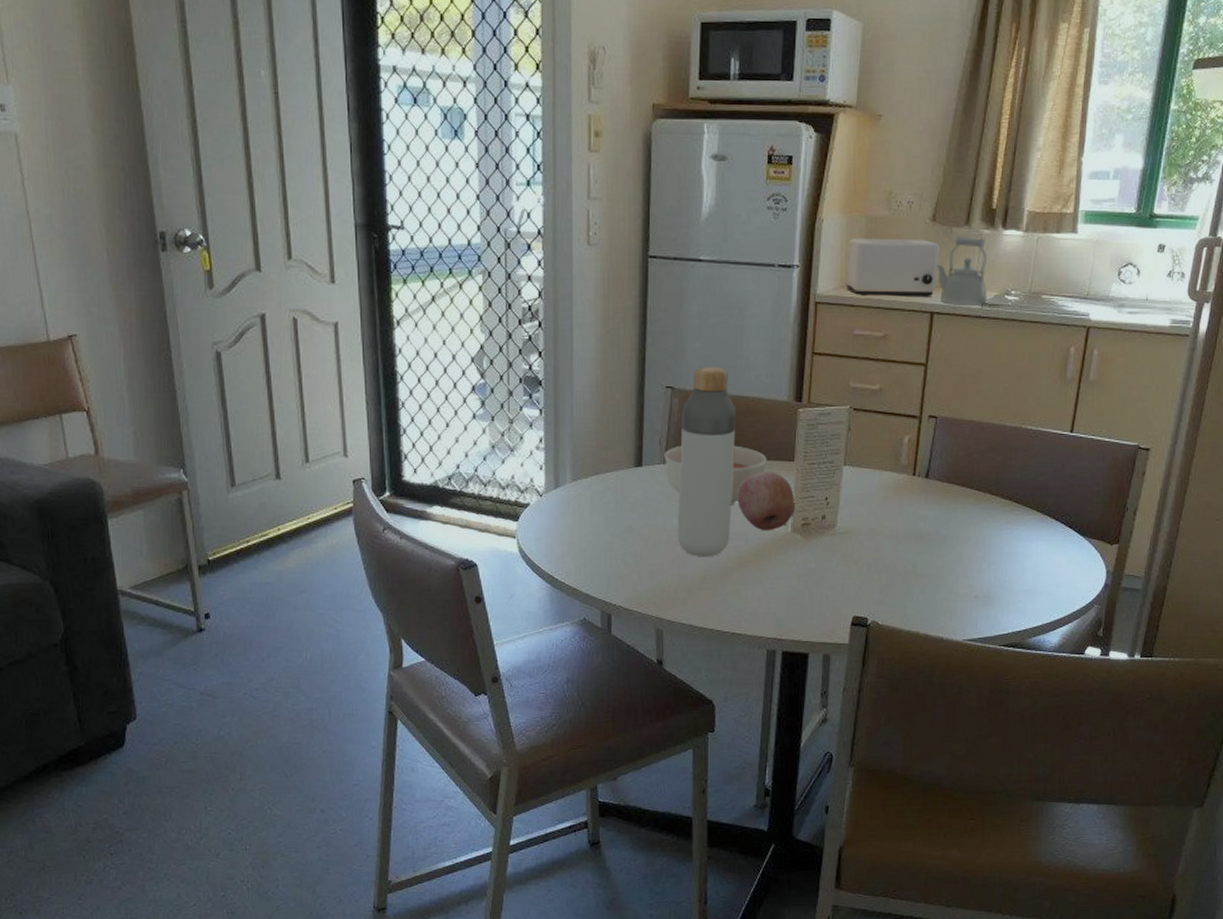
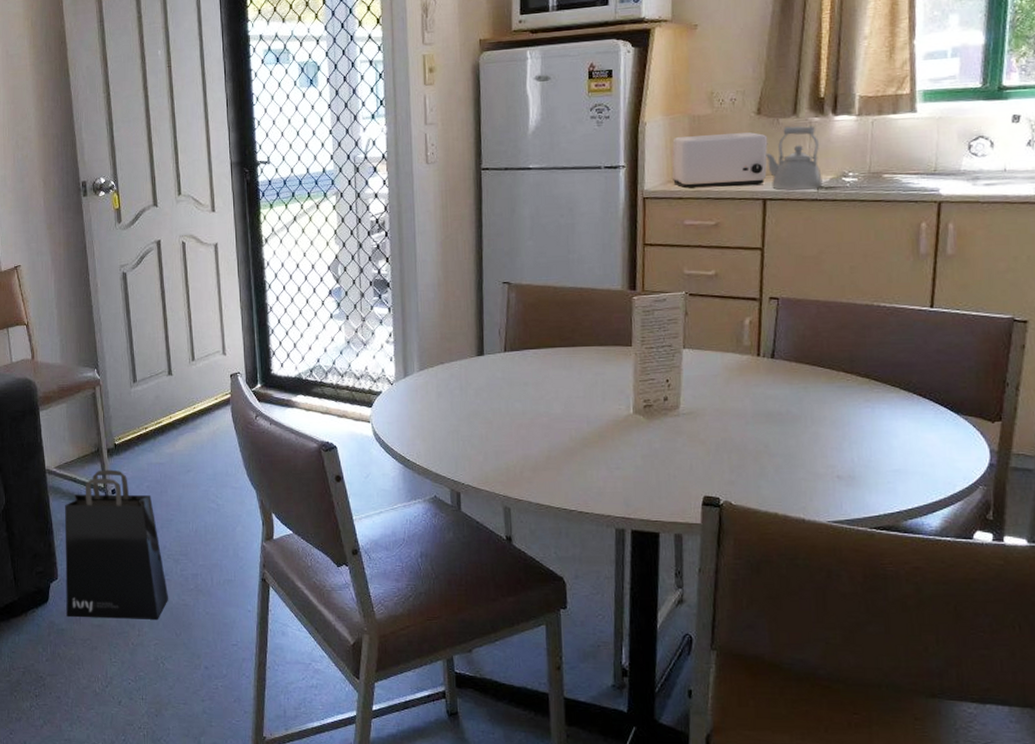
shopping bag: none [144,590,278,762] -> present [64,469,169,620]
bowl: present [663,445,767,507] -> none [503,333,605,391]
bottle: present [677,367,736,556] -> none [519,262,572,438]
fruit: present [737,471,795,531] -> none [576,356,636,413]

